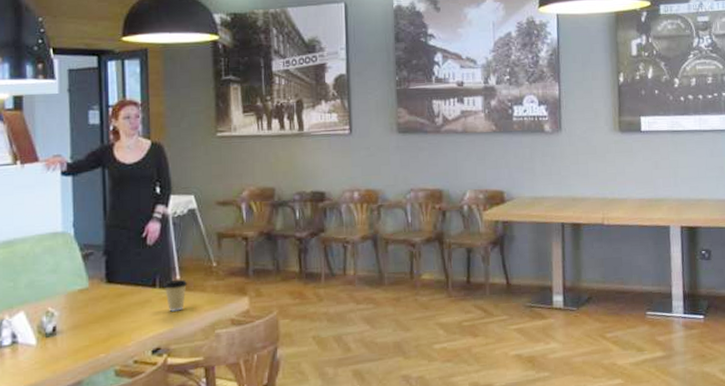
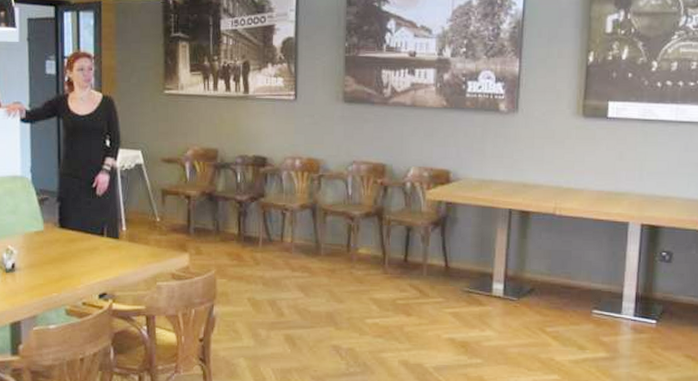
coffee cup: present [163,279,188,312] -> none [111,230,133,261]

